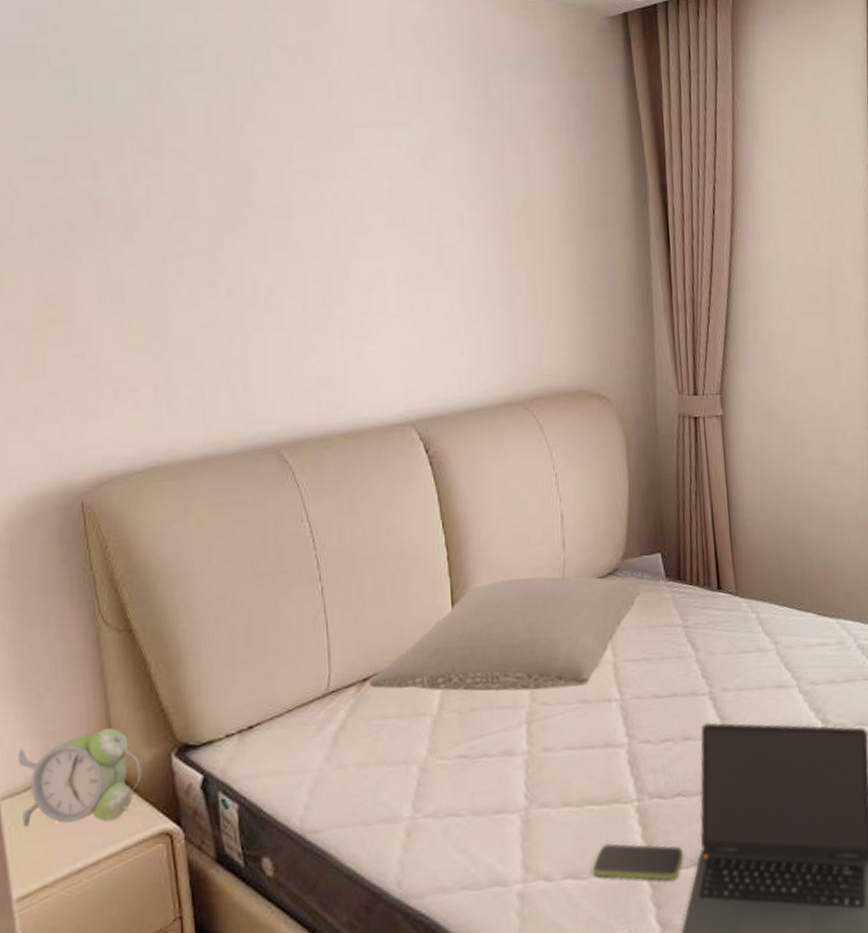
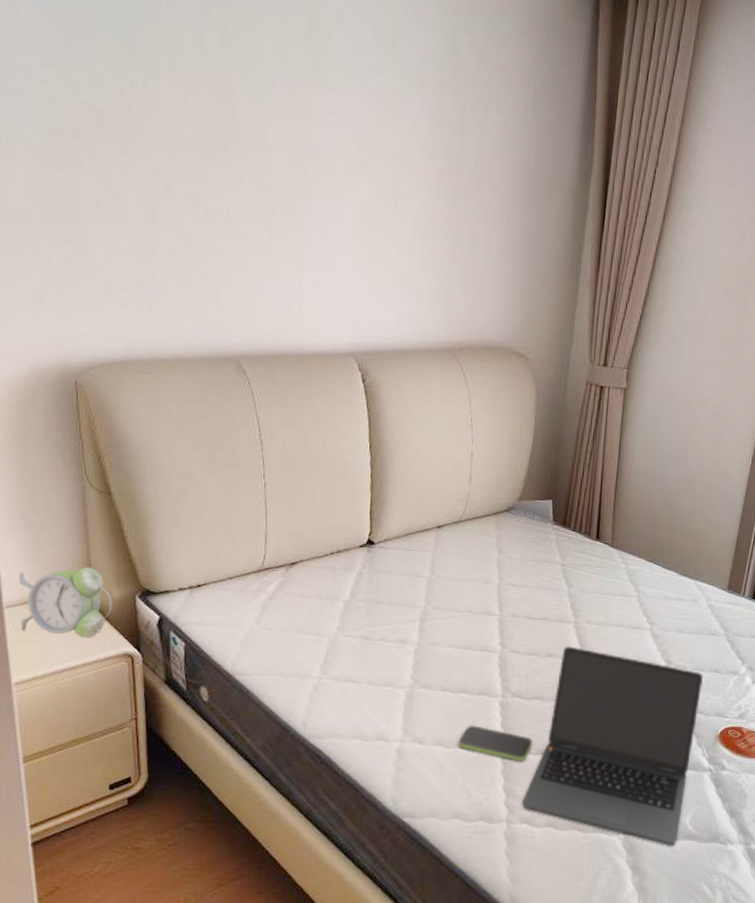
pillow: present [370,576,641,692] -> none [296,501,531,598]

